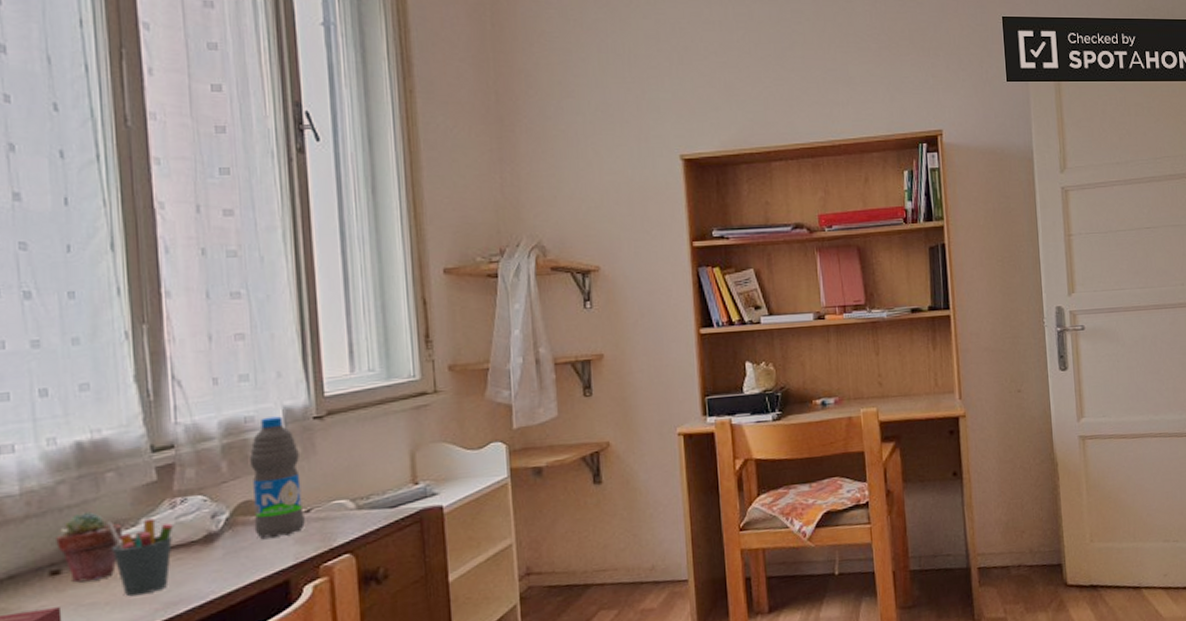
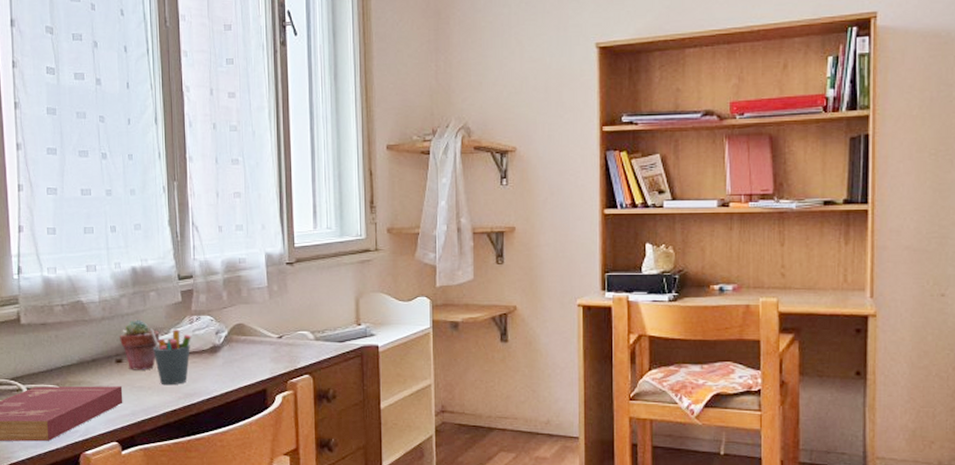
water bottle: present [250,416,305,539] -> none [242,260,278,355]

